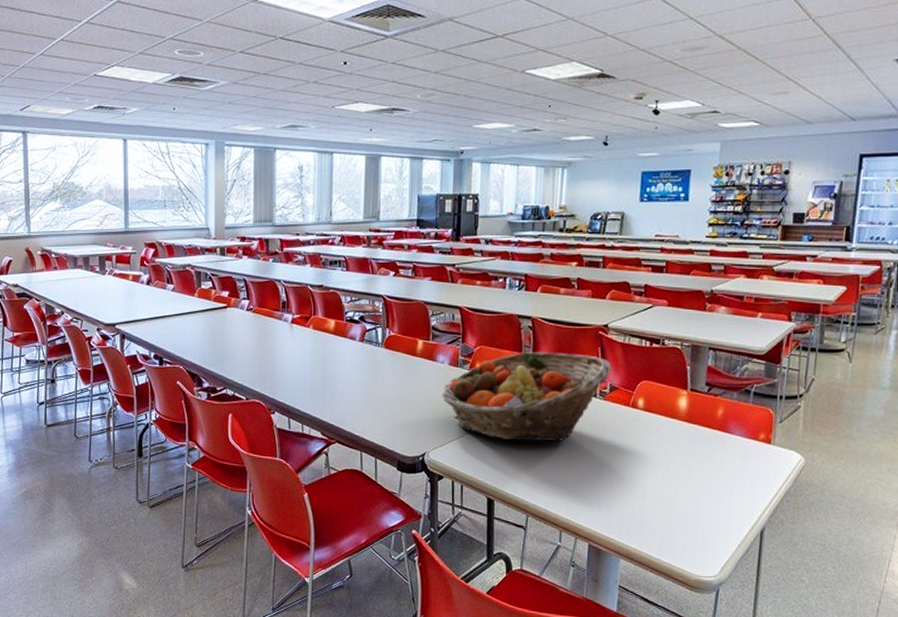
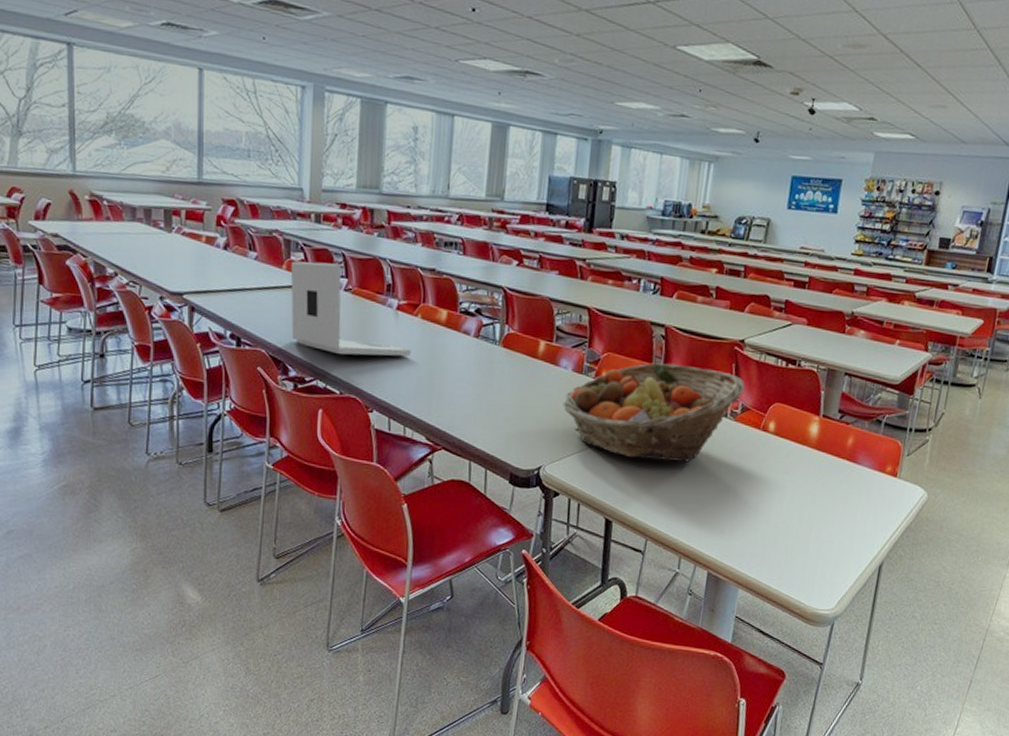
laptop: none [201,288,305,365] -> present [290,261,411,357]

